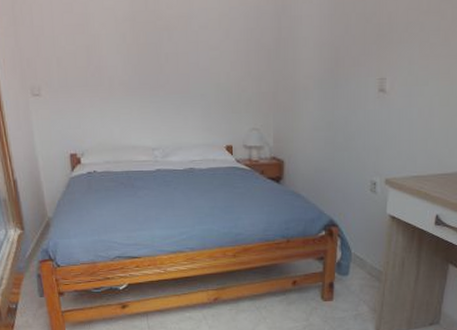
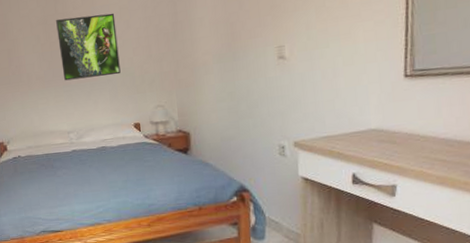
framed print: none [146,17,216,90] -> present [56,13,121,81]

